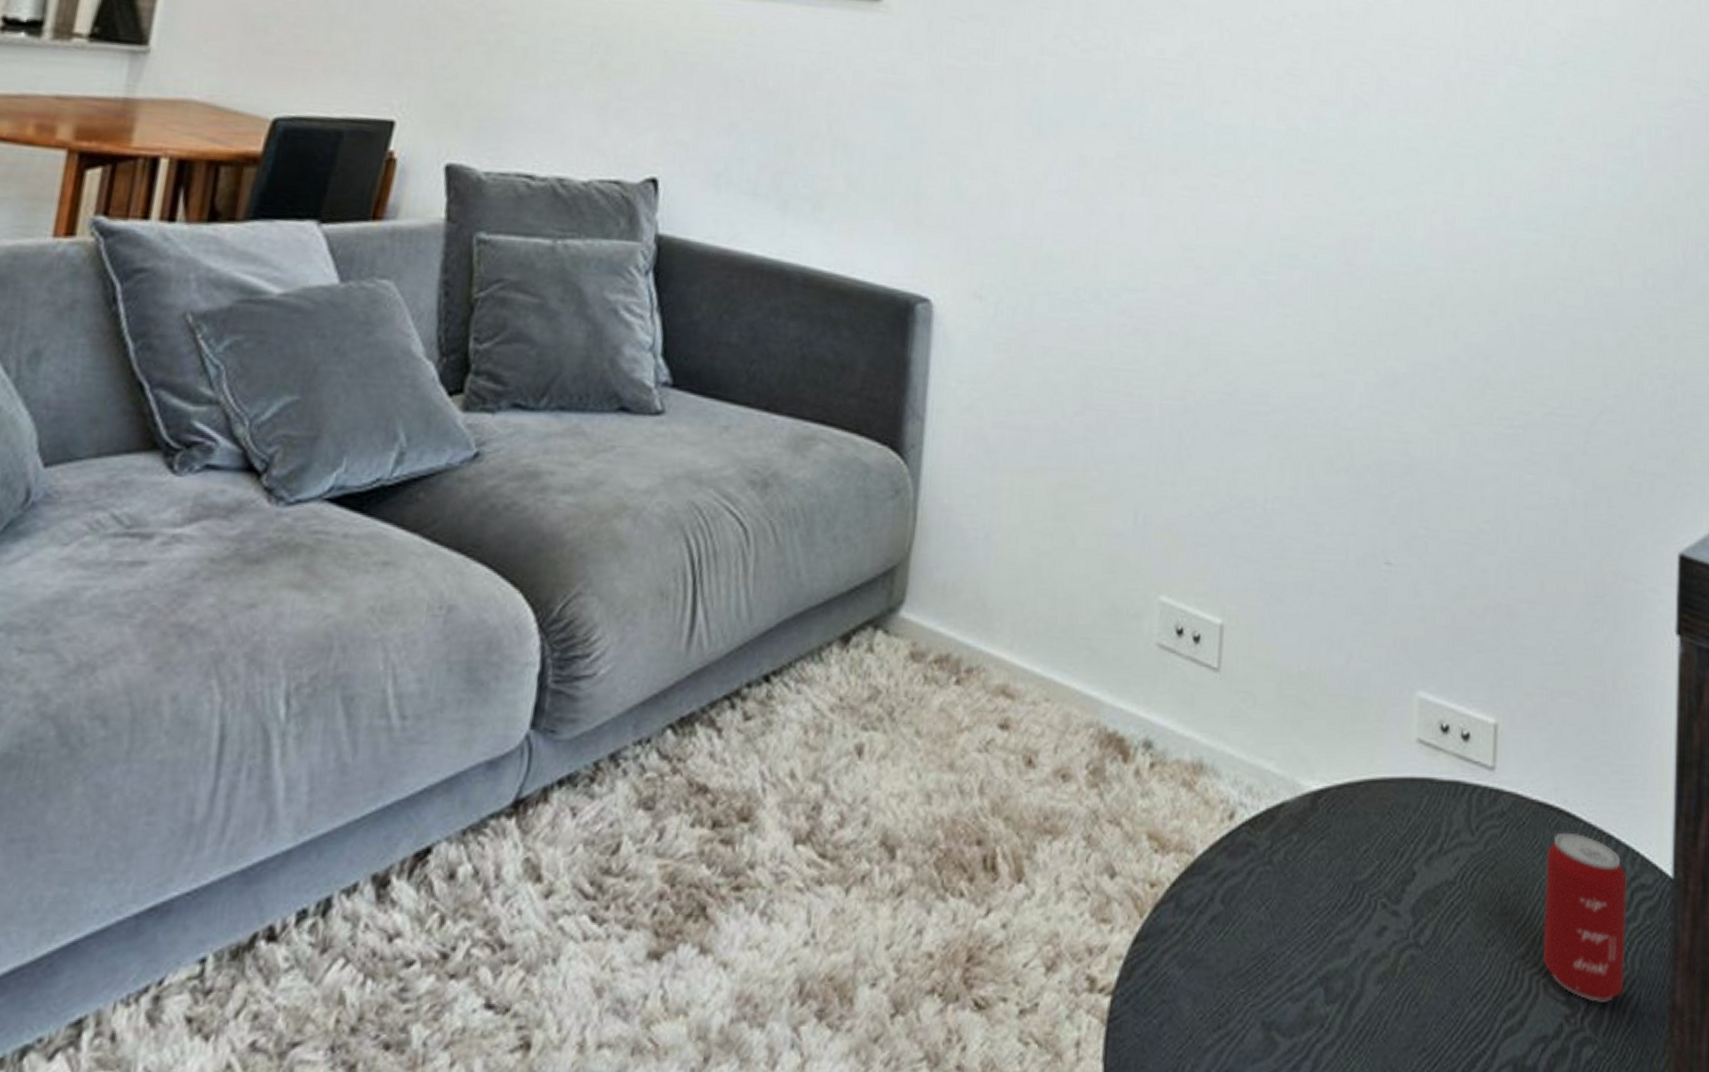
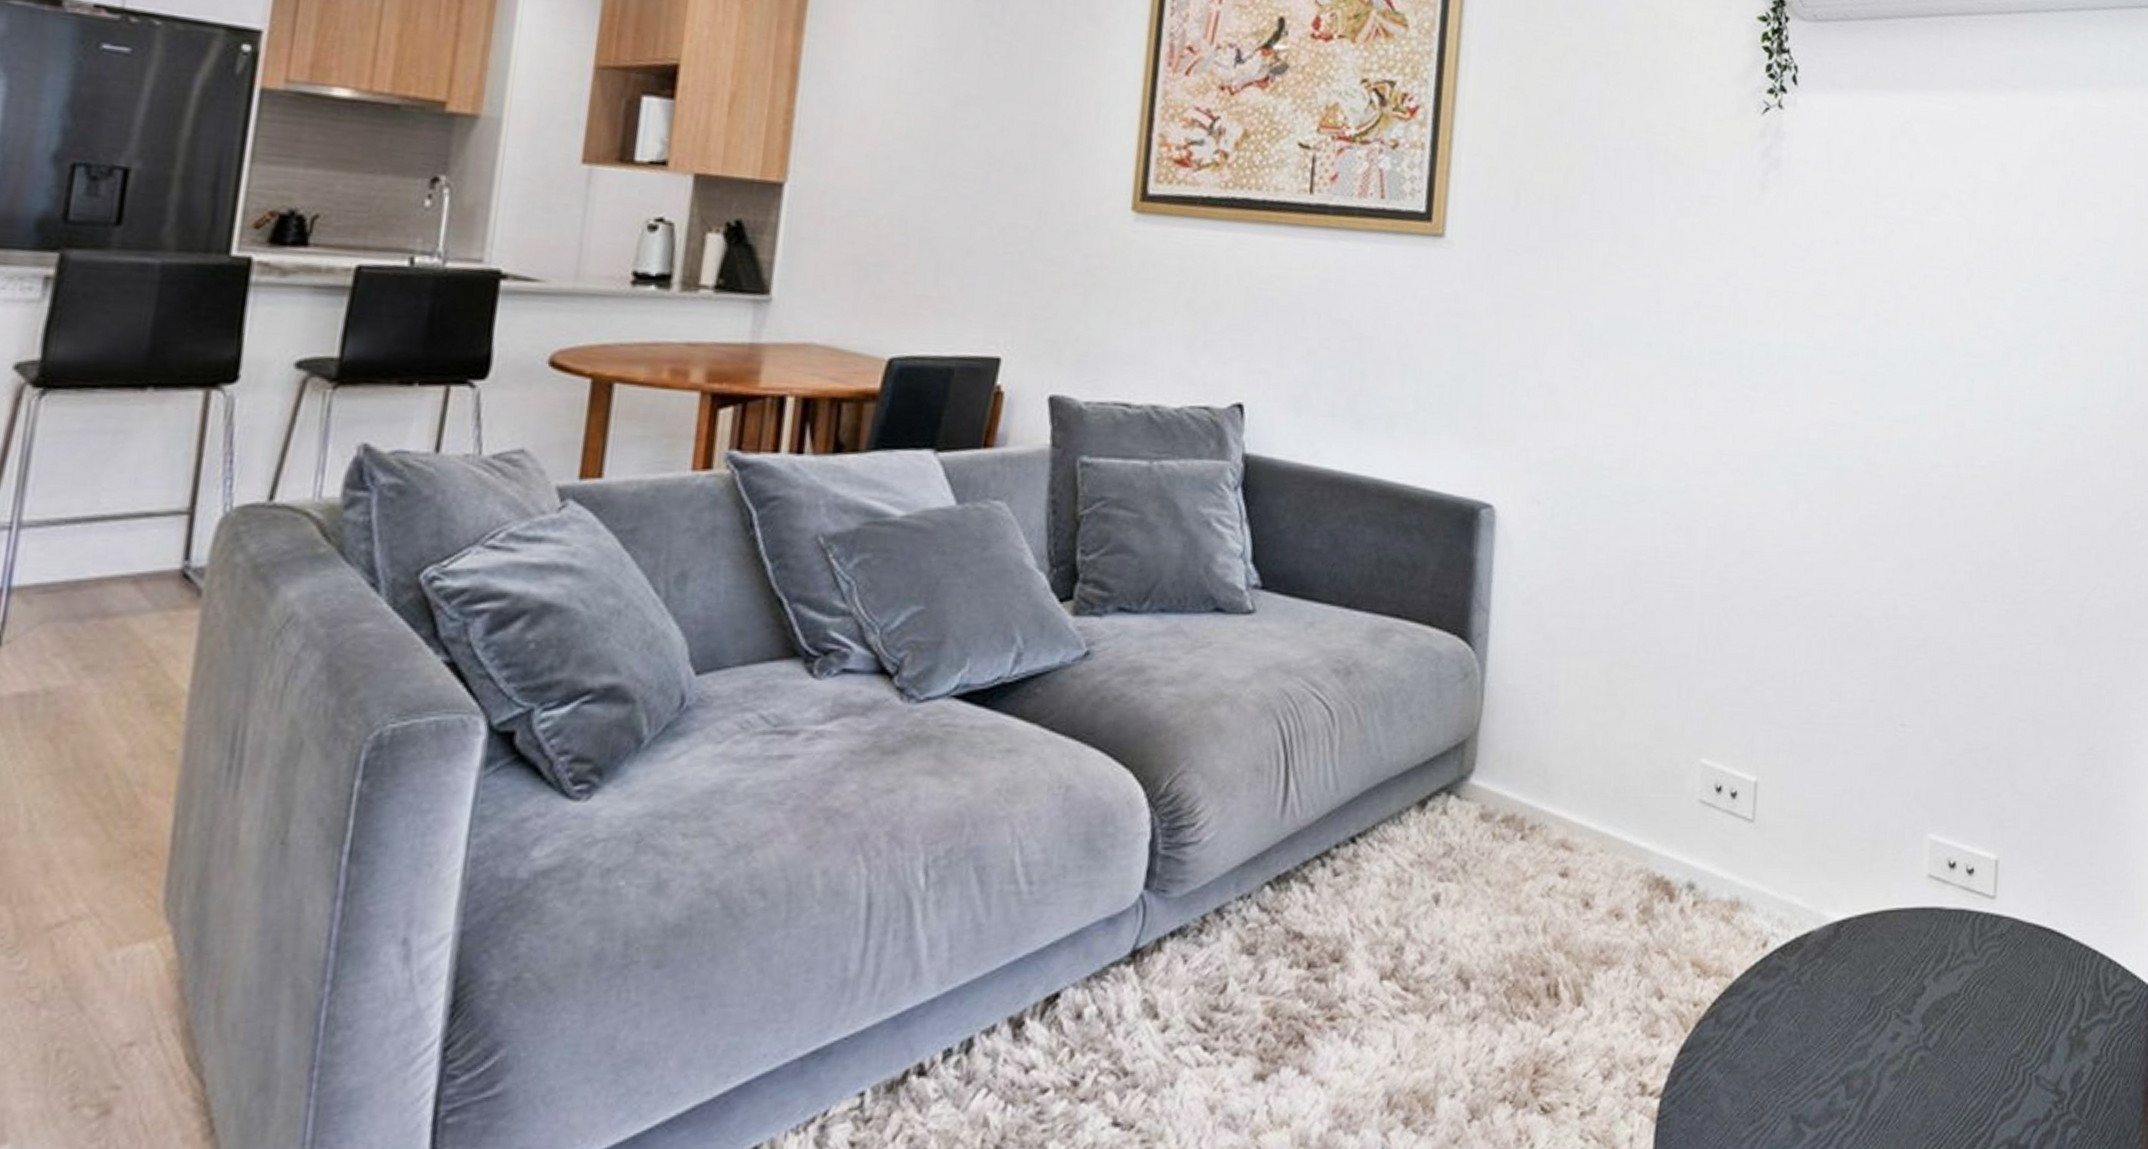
beverage can: present [1543,832,1627,1002] -> none [2035,949,2109,1090]

